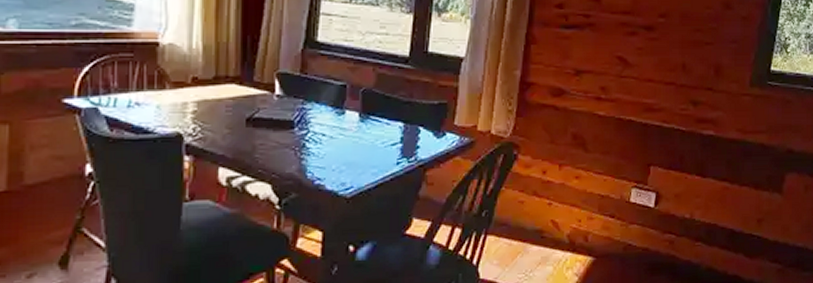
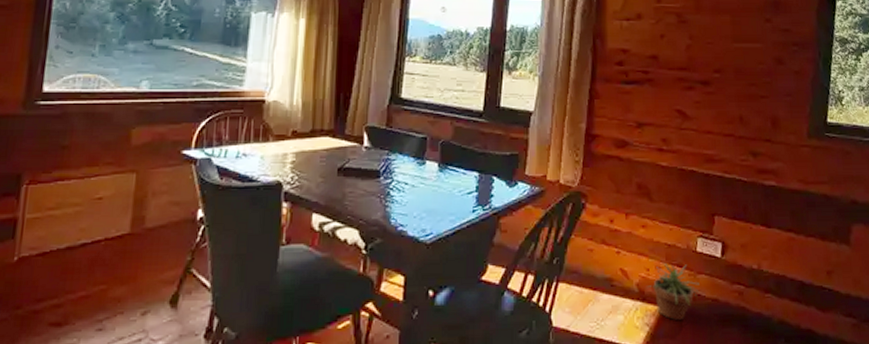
potted plant: none [578,213,631,270] -> present [647,262,700,320]

